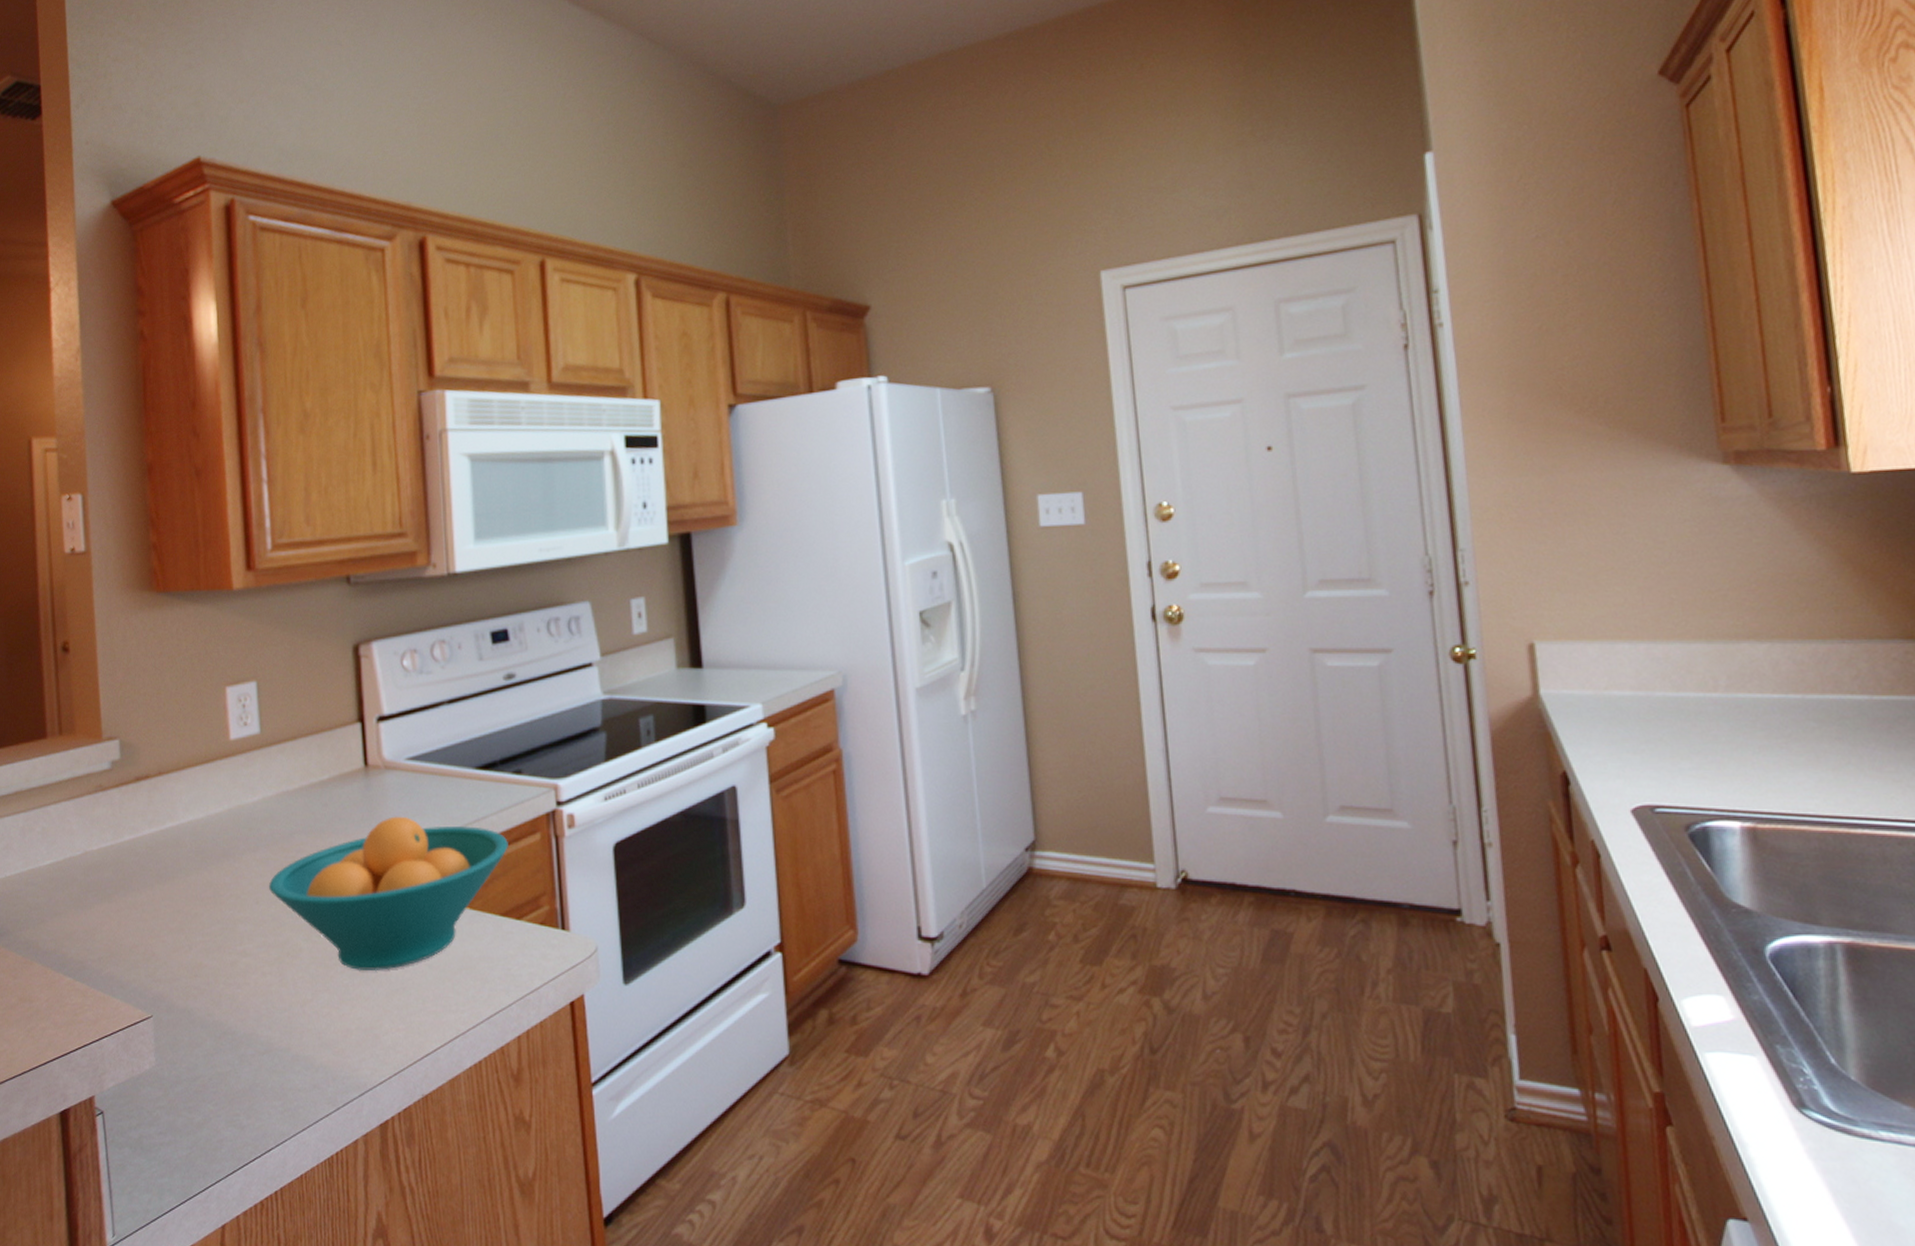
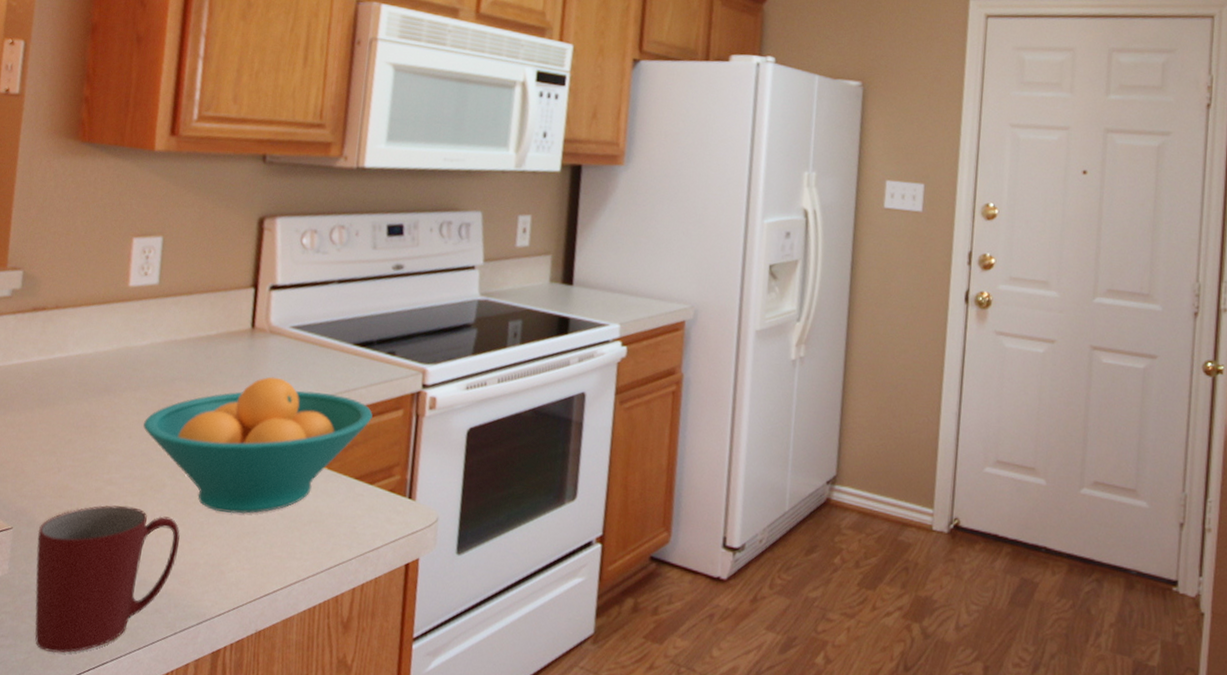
mug: none [179,977,327,1144] -> present [34,505,180,653]

